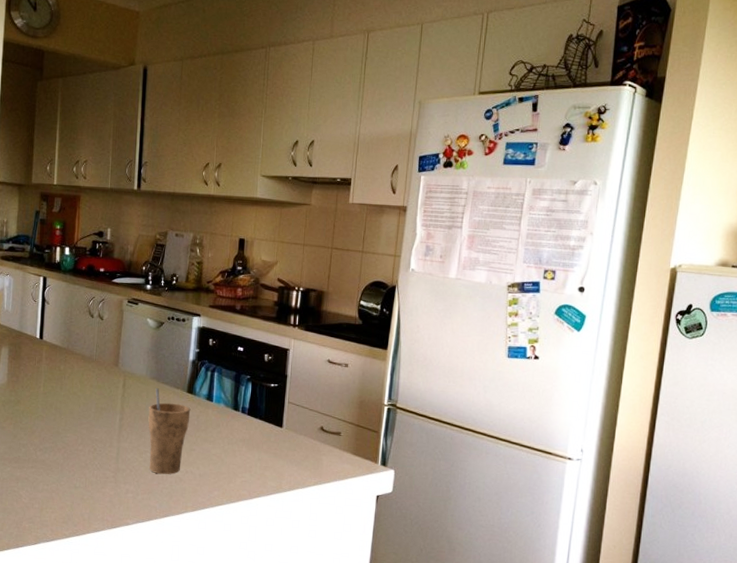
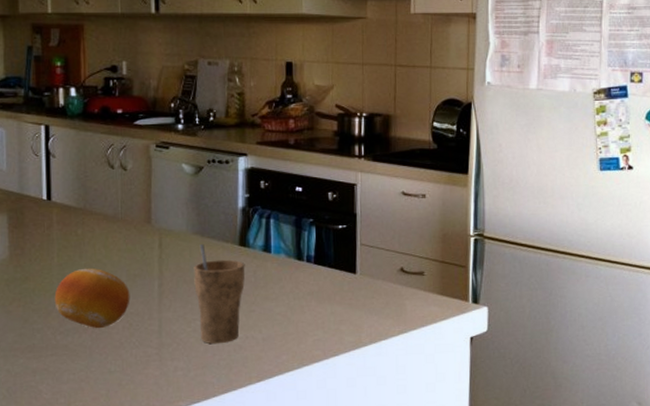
fruit: none [38,398,97,450] -> present [54,267,130,329]

